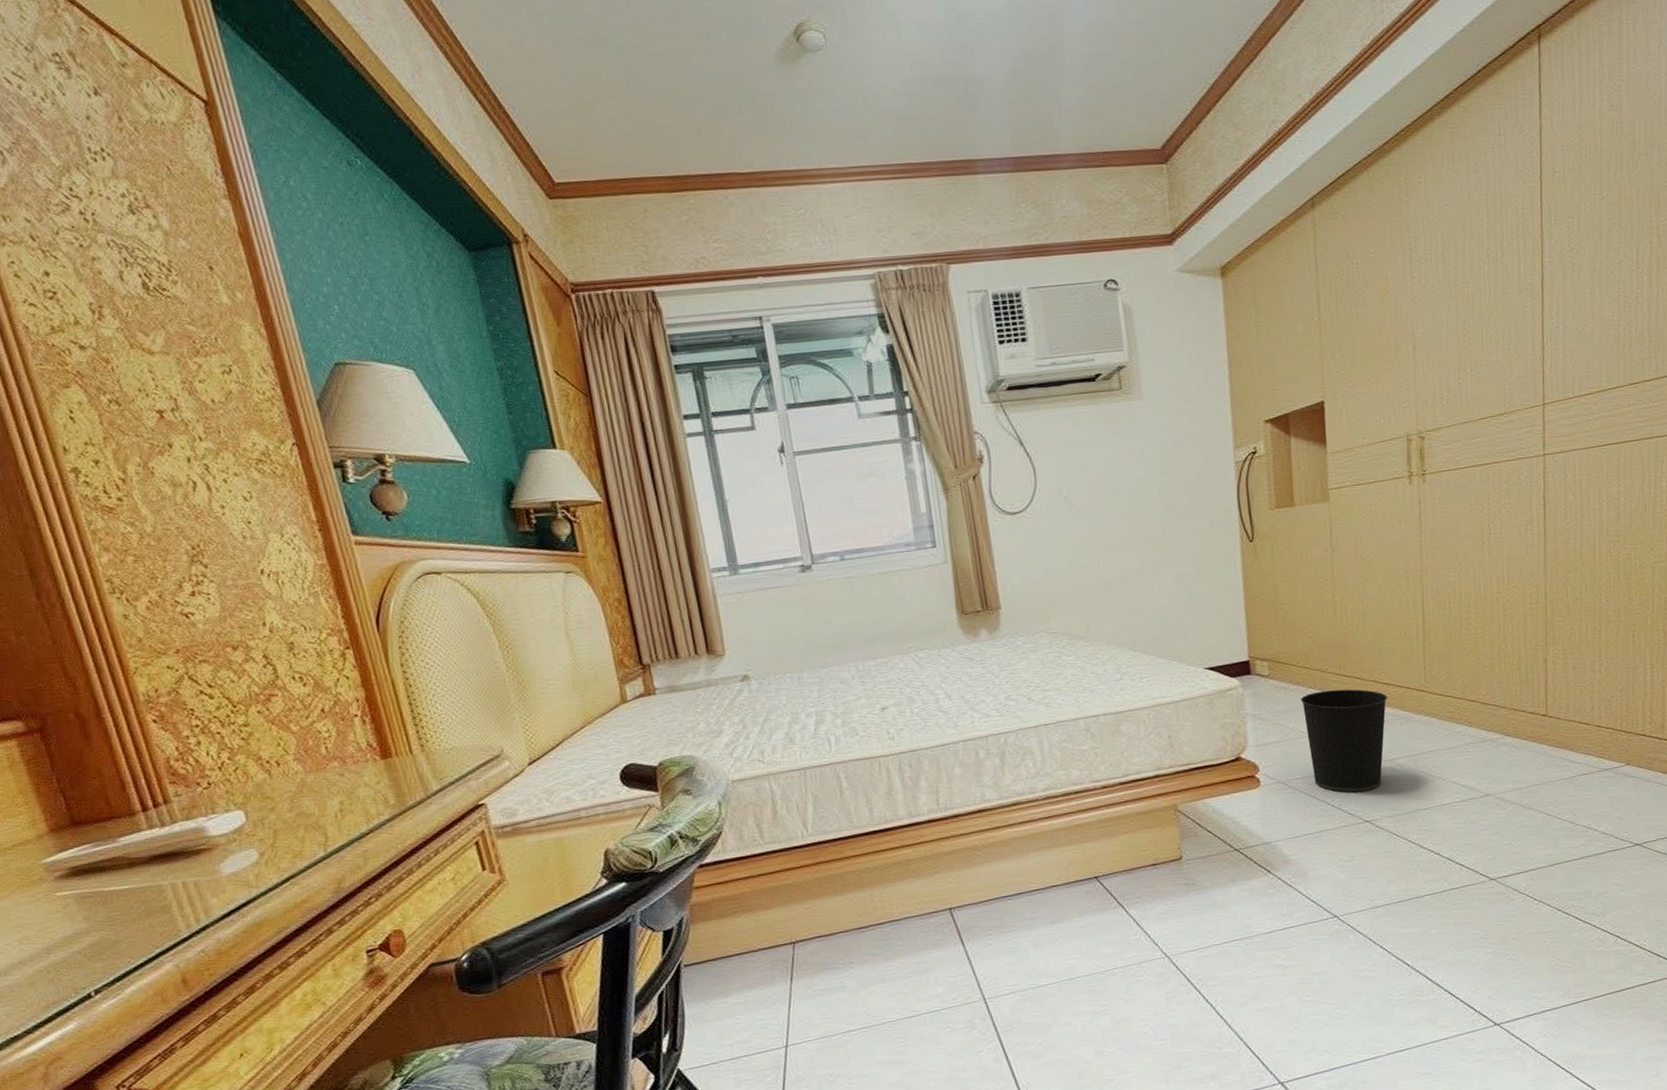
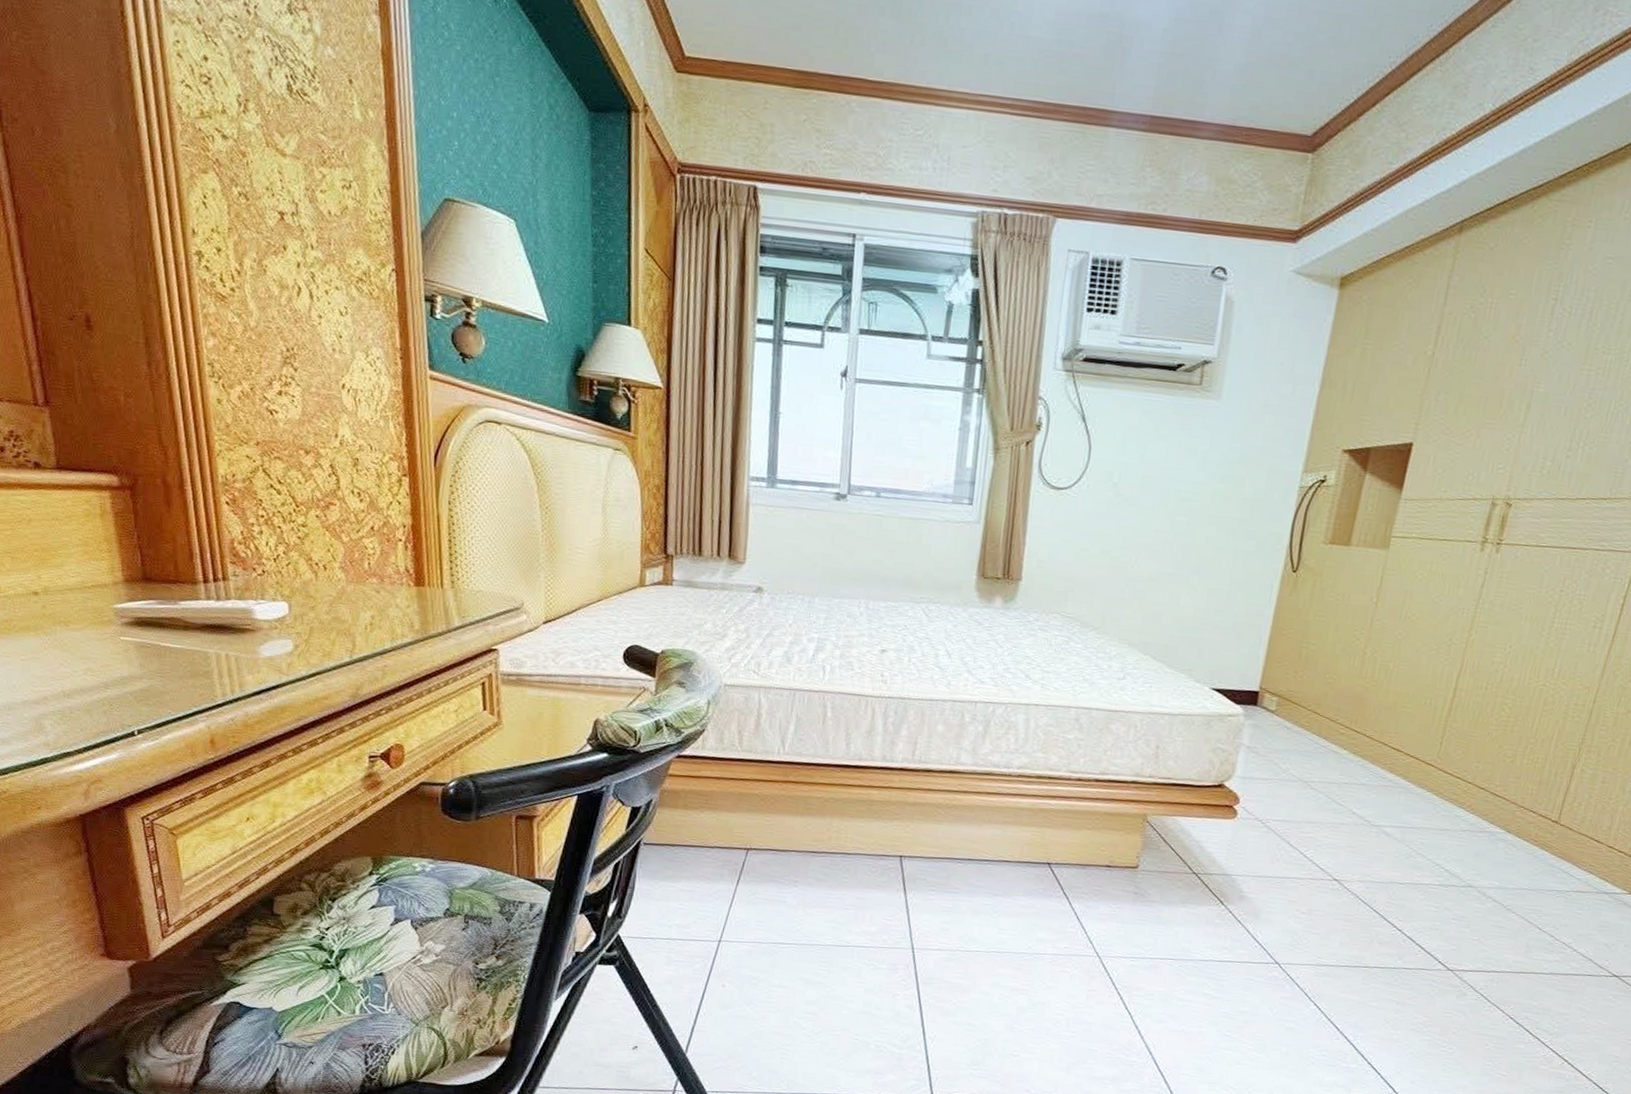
wastebasket: present [1300,689,1388,792] -> none [1293,739,1393,851]

